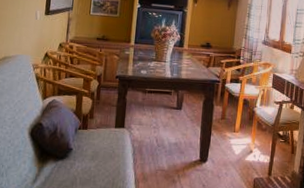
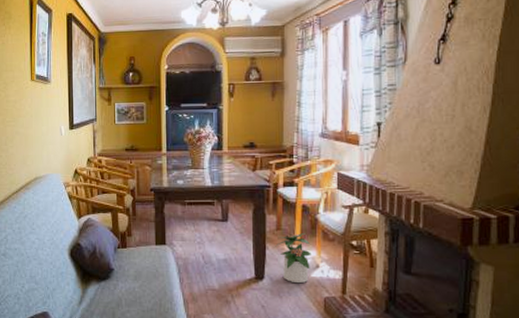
potted plant: none [218,122,247,166] -> present [274,233,311,284]

